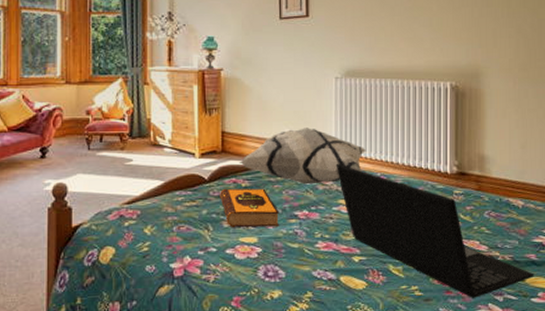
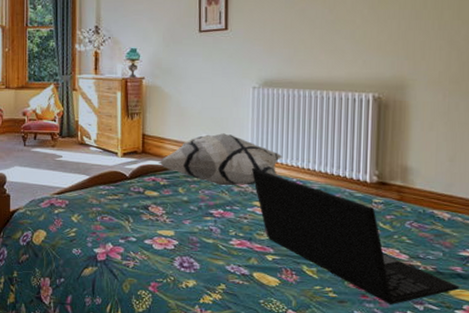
hardback book: present [220,188,279,228] -> none [140,185,195,223]

